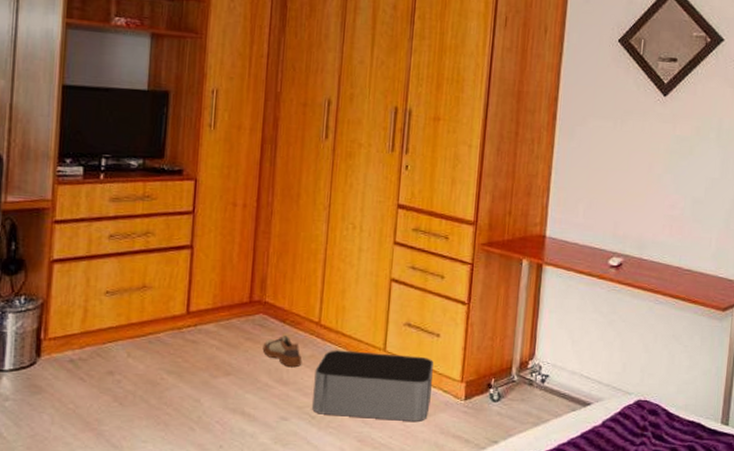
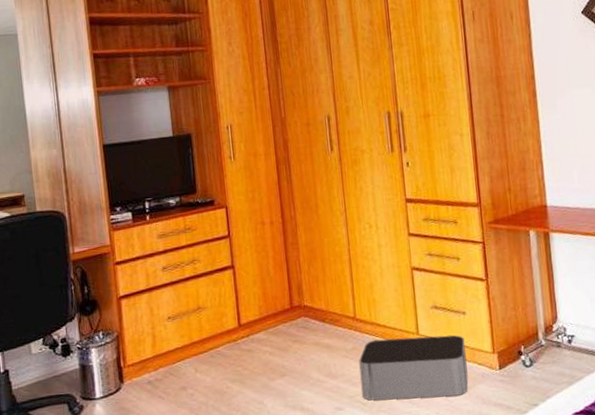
shoe: present [262,334,302,368] -> none [309,332,346,362]

